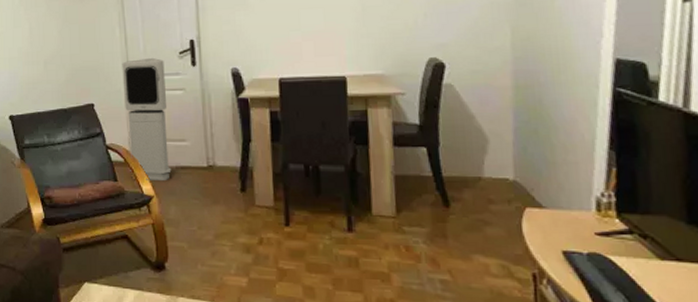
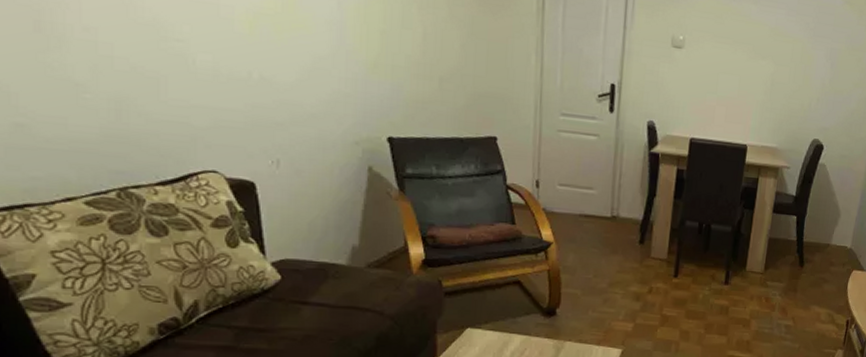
air purifier: present [122,57,172,182] -> none [530,94,581,228]

